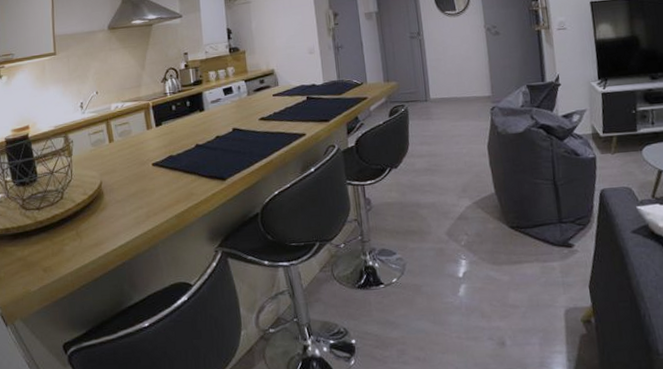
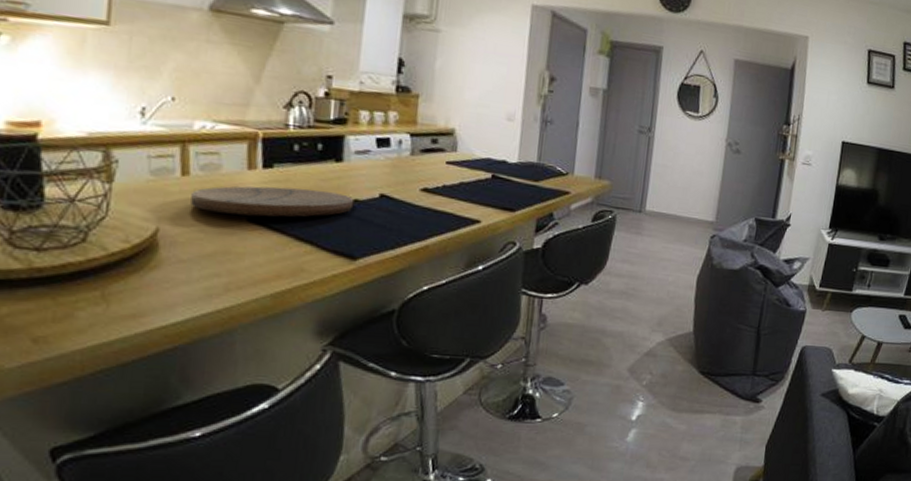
cutting board: none [117,134,217,164] -> present [191,186,354,217]

